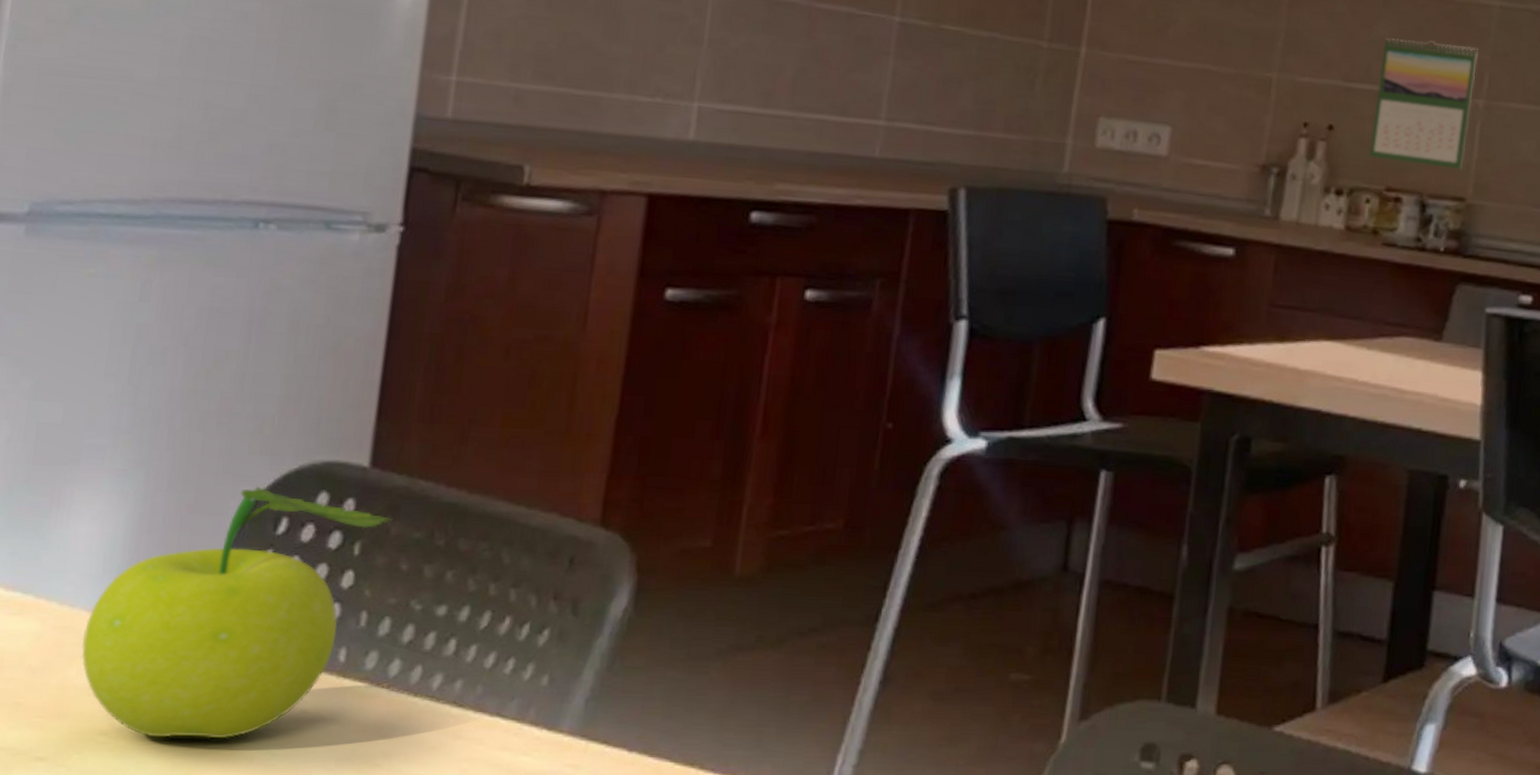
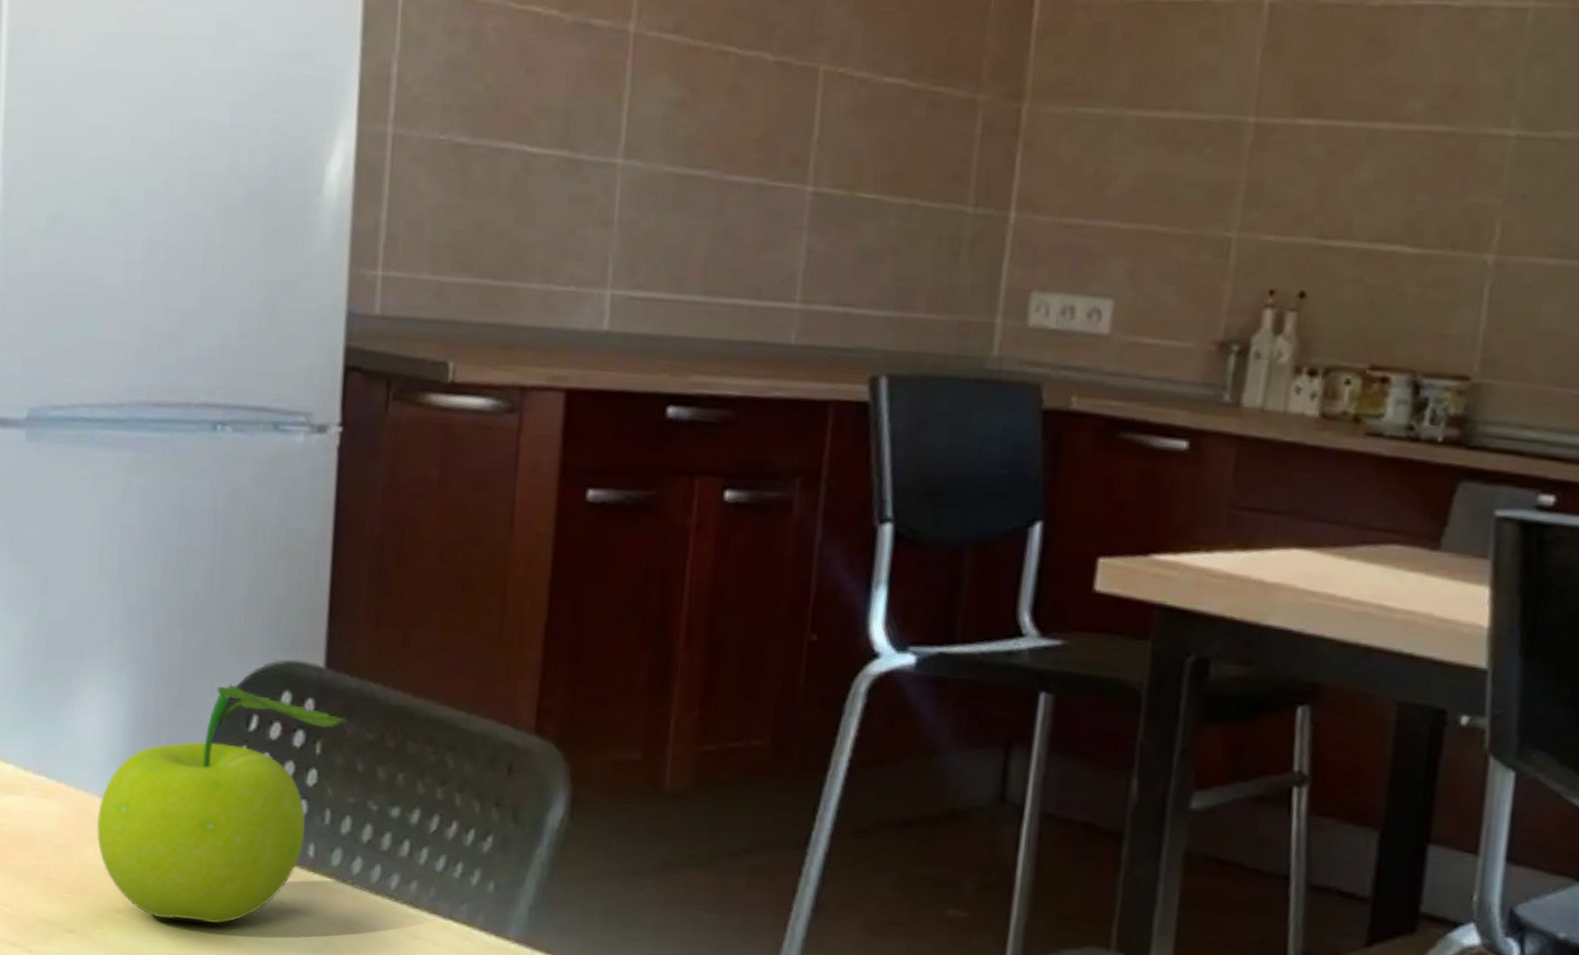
calendar: present [1369,37,1478,170] -> none [1349,182,1488,343]

